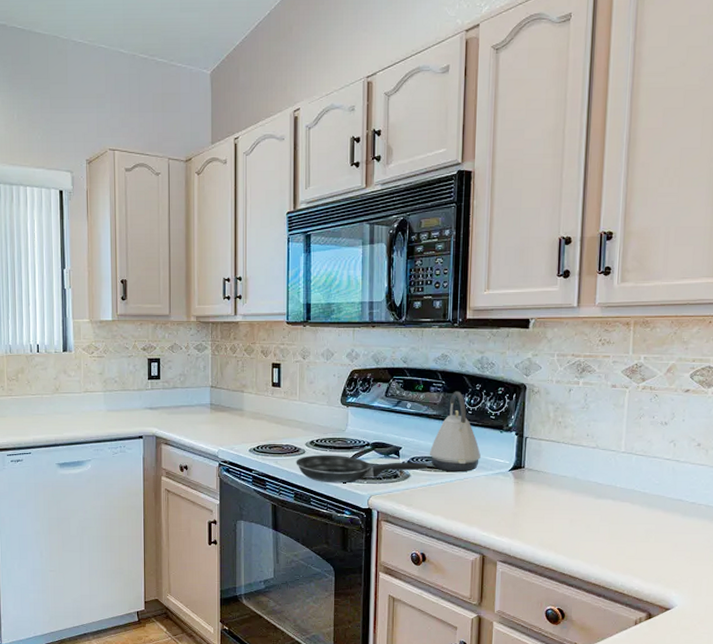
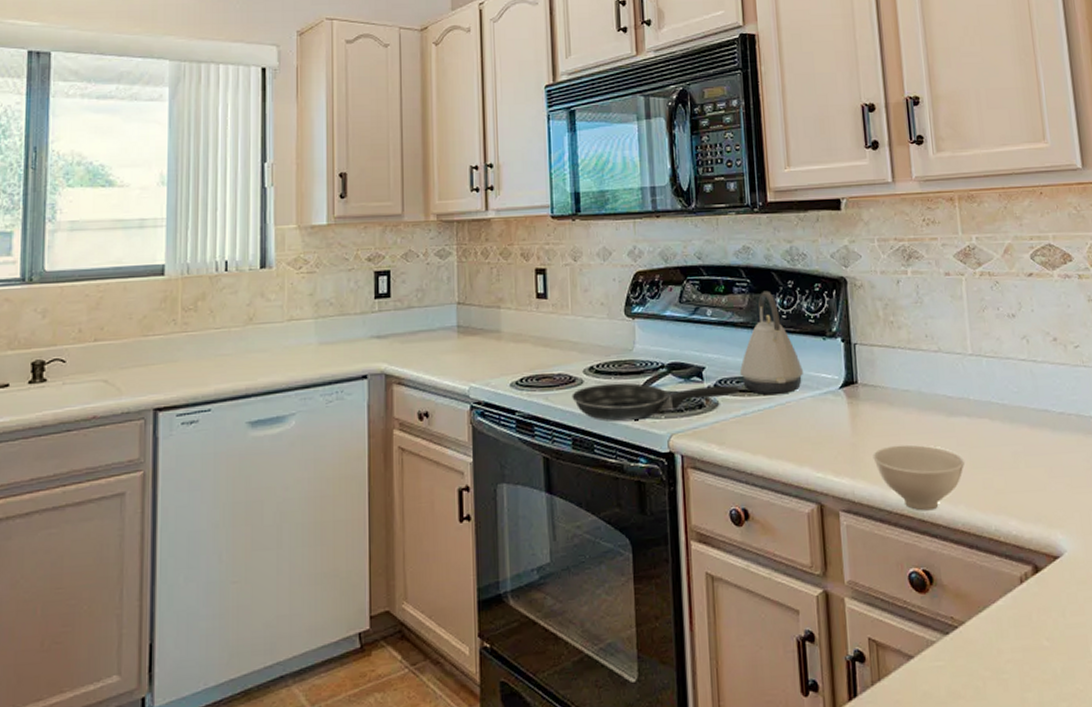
bowl: none [529,517,605,567] -> present [873,444,965,511]

